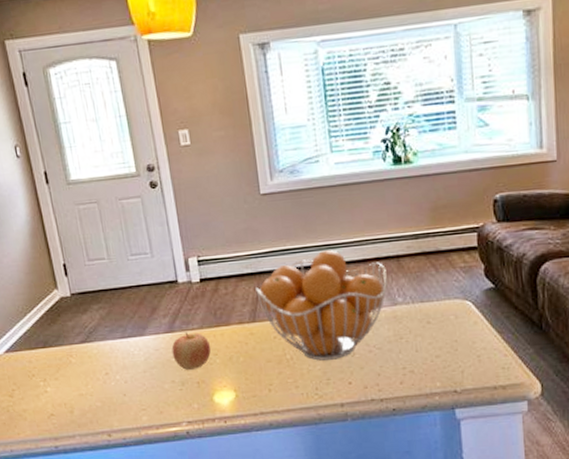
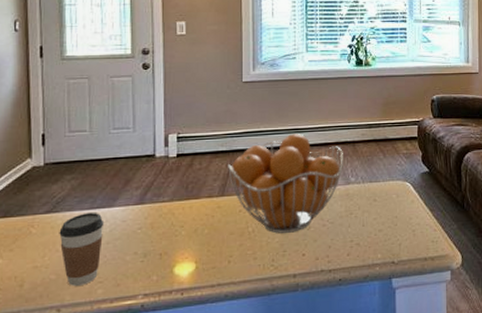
coffee cup: none [96,341,141,413] -> present [59,212,104,286]
apple: present [171,332,211,370] -> none [139,204,179,242]

